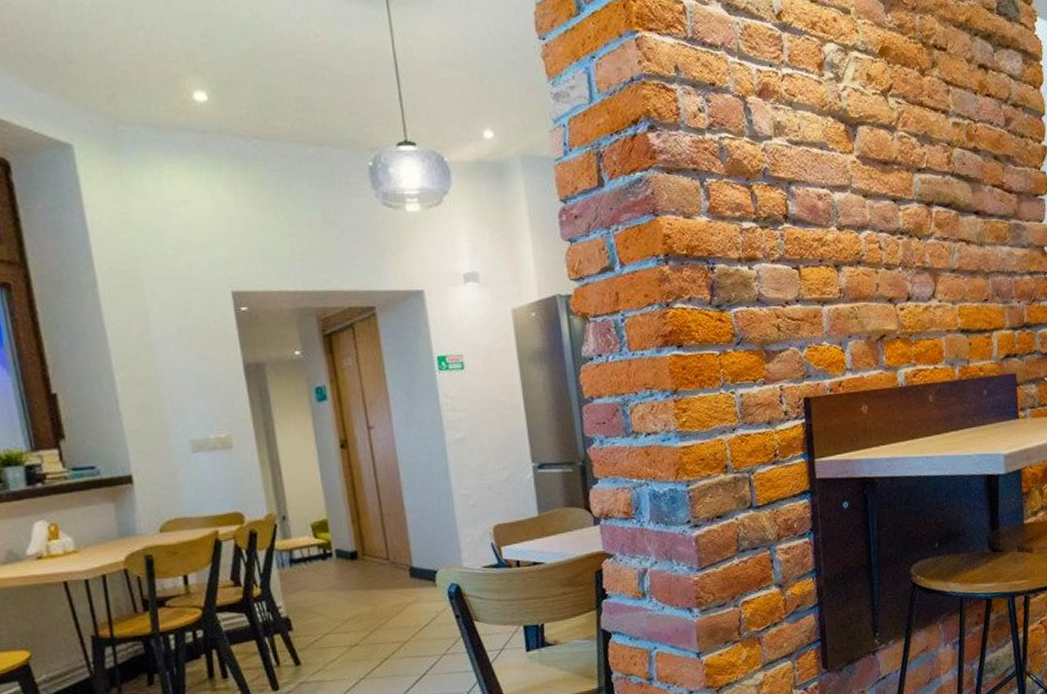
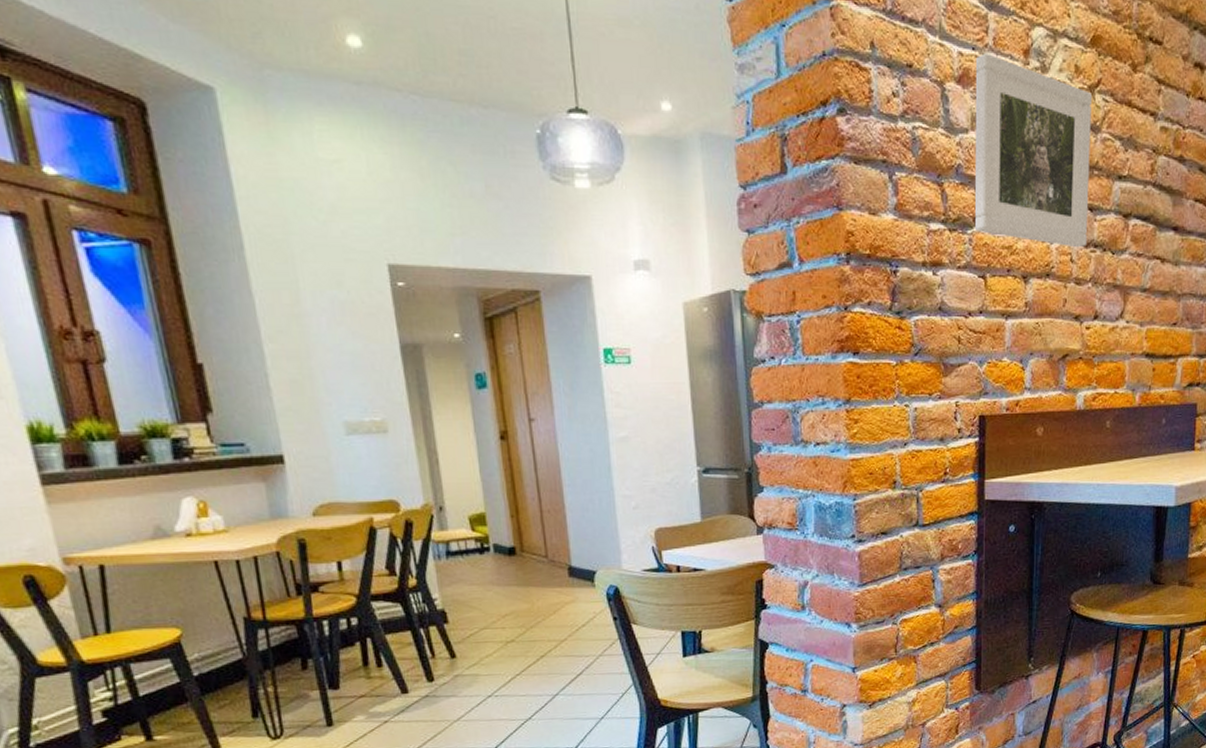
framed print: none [773,69,893,236] -> present [974,53,1092,248]

